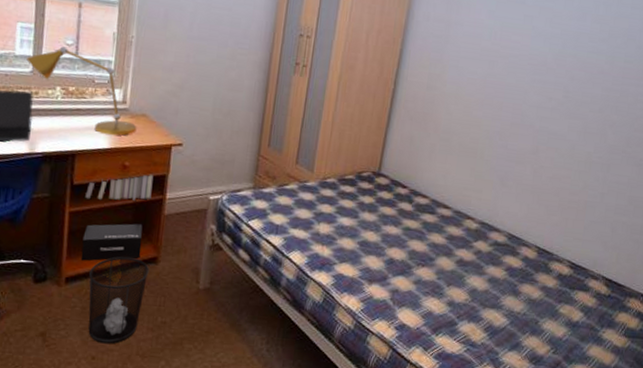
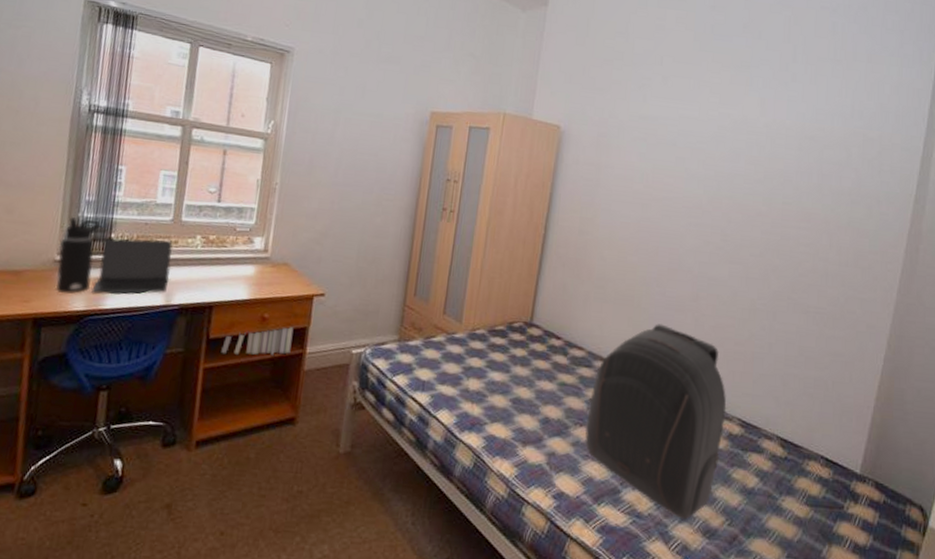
desk lamp: present [25,46,137,136] -> none [166,194,278,286]
box: present [81,223,143,261] -> none [213,380,281,423]
waste bin: present [88,256,149,344] -> none [218,417,286,517]
backpack: none [426,174,559,348] -> present [584,324,727,520]

